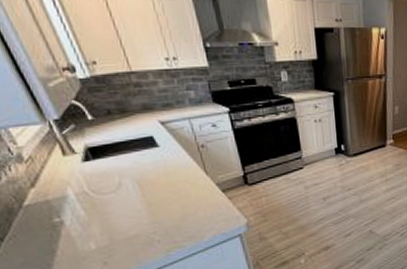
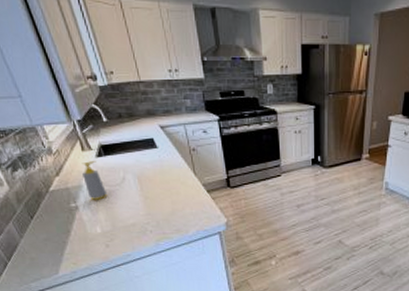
soap bottle: none [64,165,100,212] -> present [81,160,107,200]

